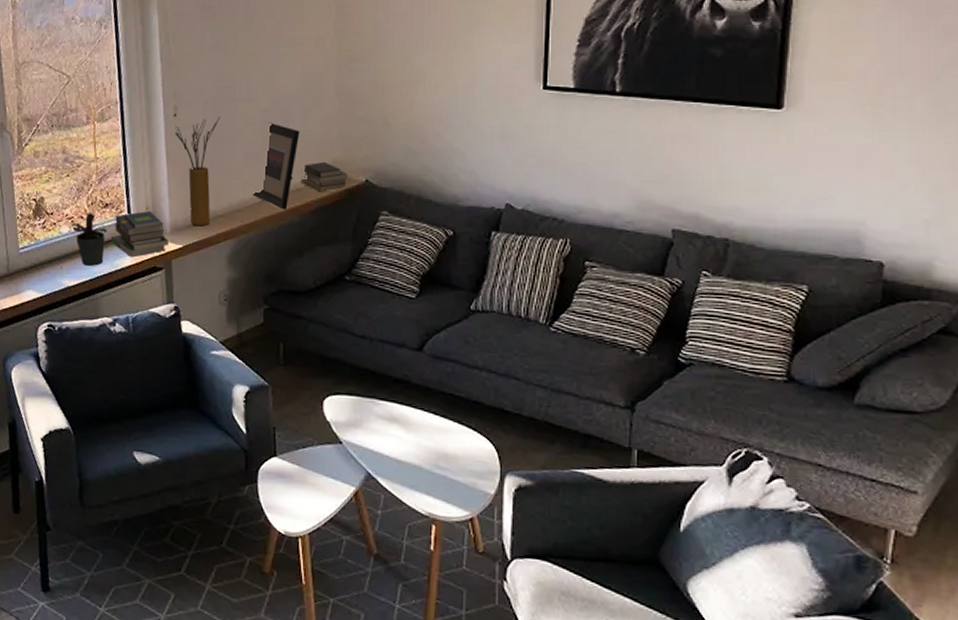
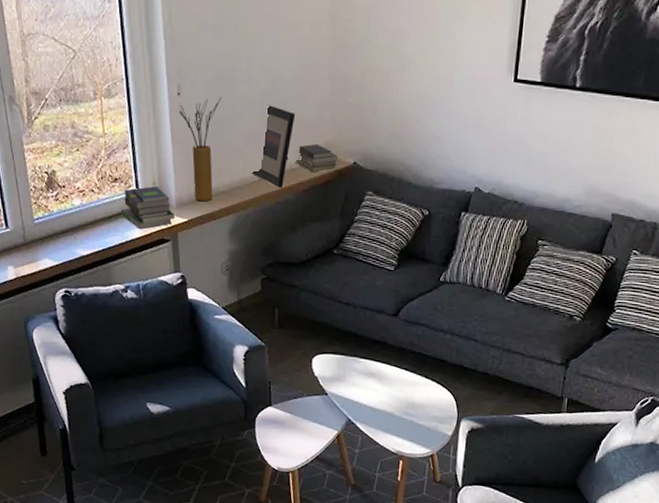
potted plant: present [70,213,108,266] -> none [81,187,118,237]

